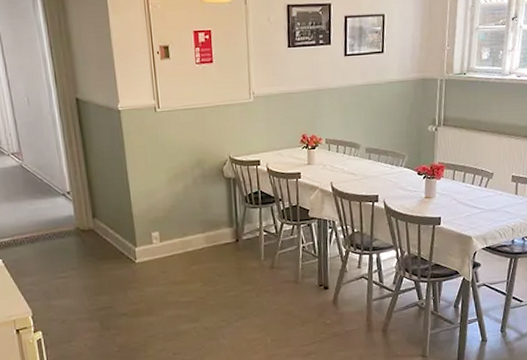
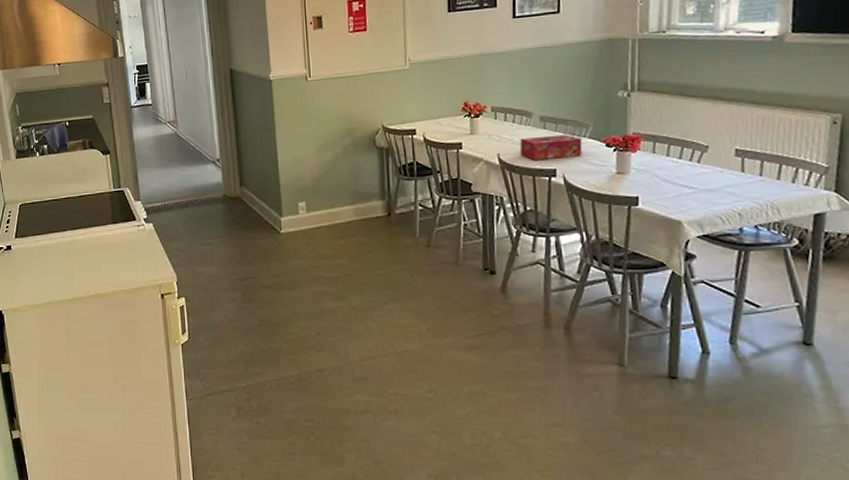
tissue box: none [349,164,399,188] -> present [519,134,583,161]

